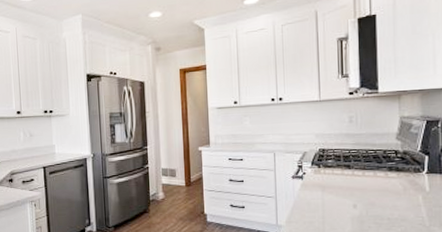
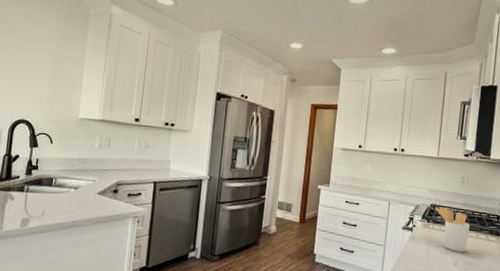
utensil holder: none [324,150,366,194] -> present [435,206,470,253]

